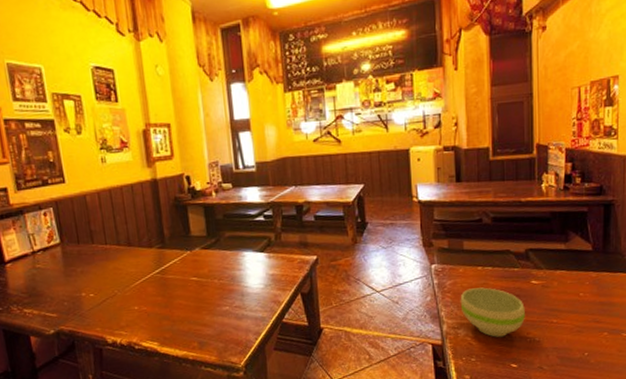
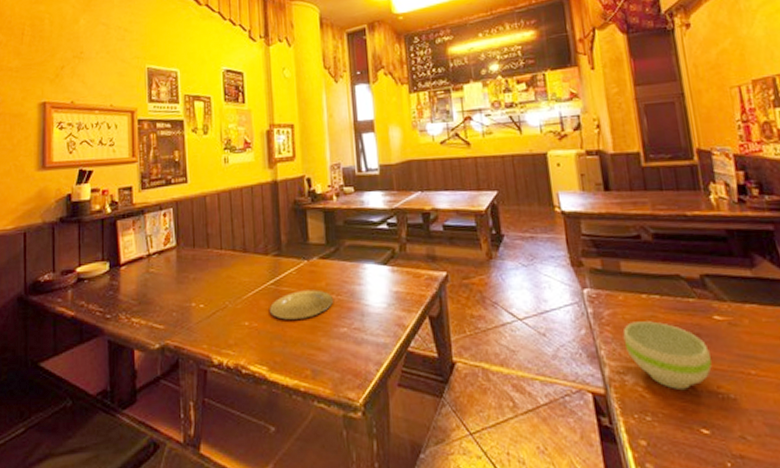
plate: none [157,276,215,303] -> present [270,289,333,320]

